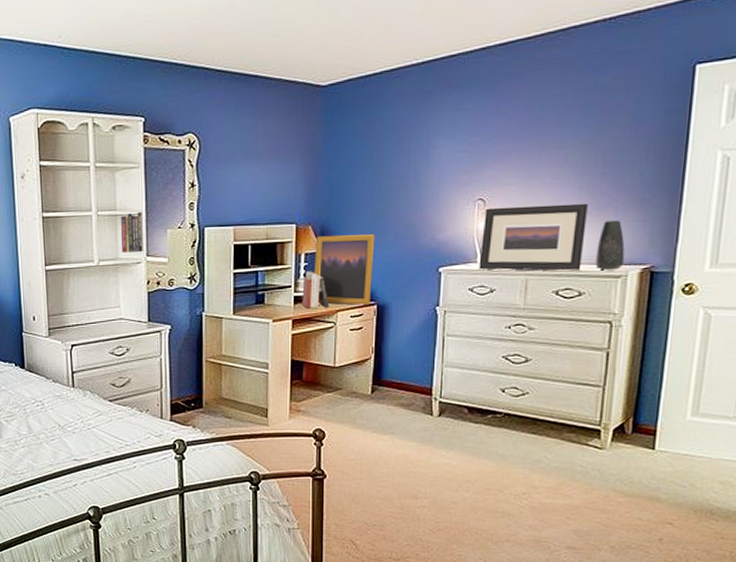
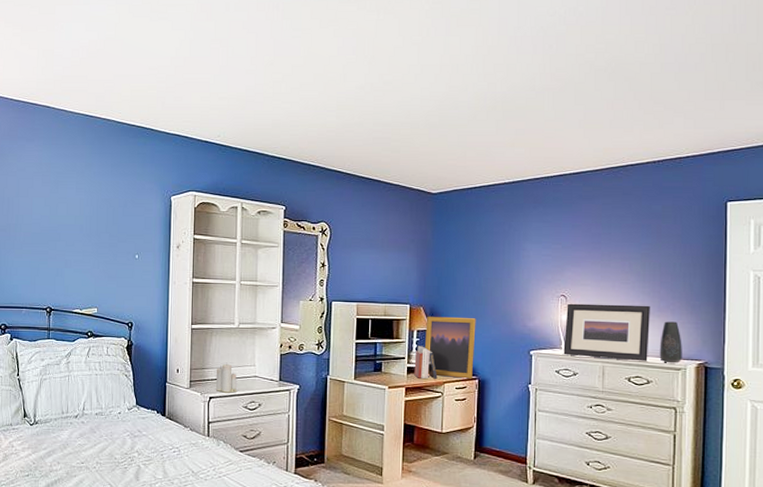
candle: none [77,305,101,339] -> present [216,362,237,393]
books: present [121,212,143,253] -> none [260,284,279,318]

